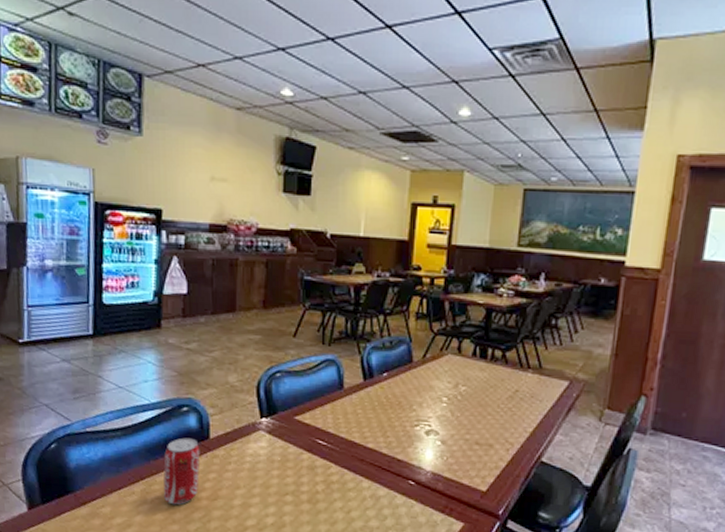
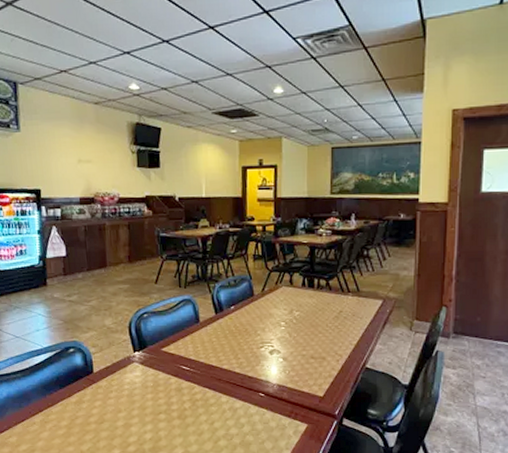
beverage can: present [163,437,200,505] -> none [57,374,88,430]

